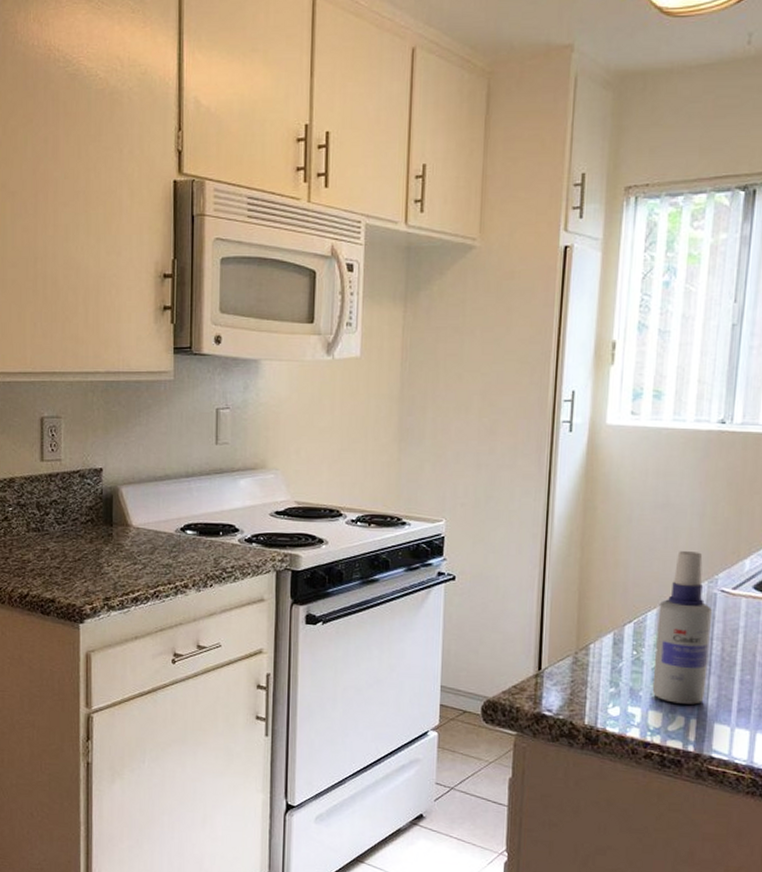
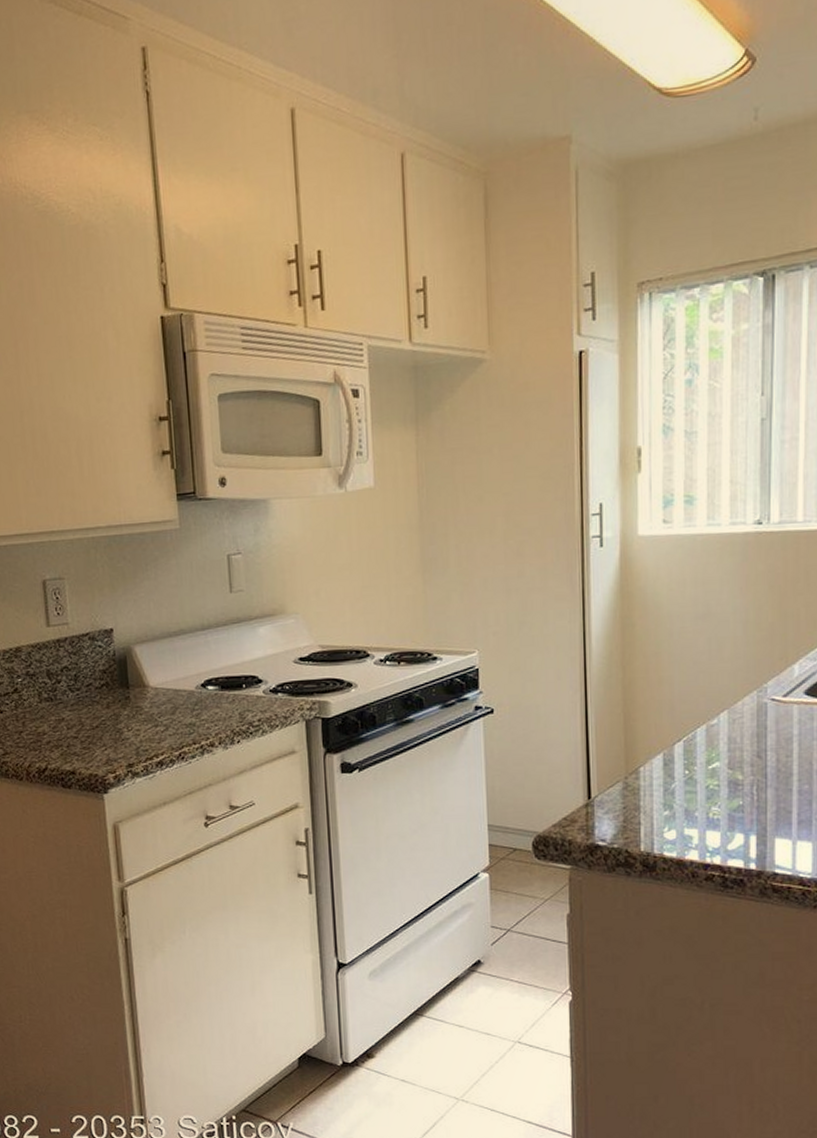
spray bottle: present [652,551,713,705] -> none [707,661,765,821]

